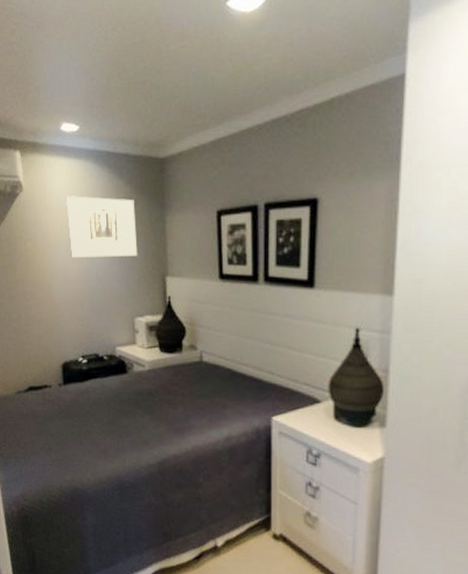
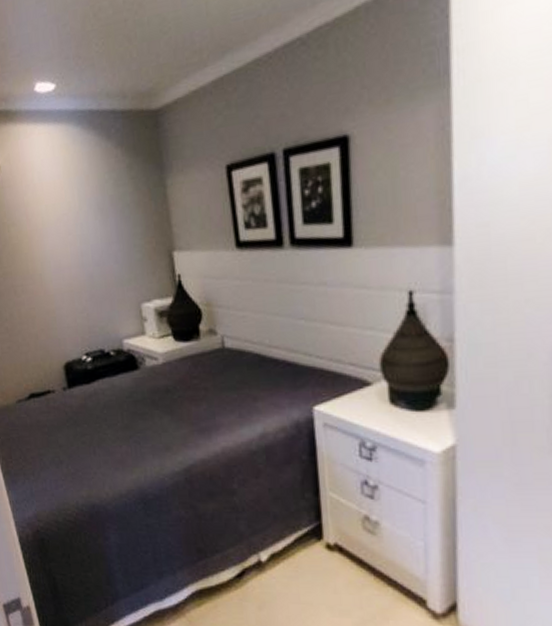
wall art: present [65,196,138,258] -> none [48,164,138,241]

